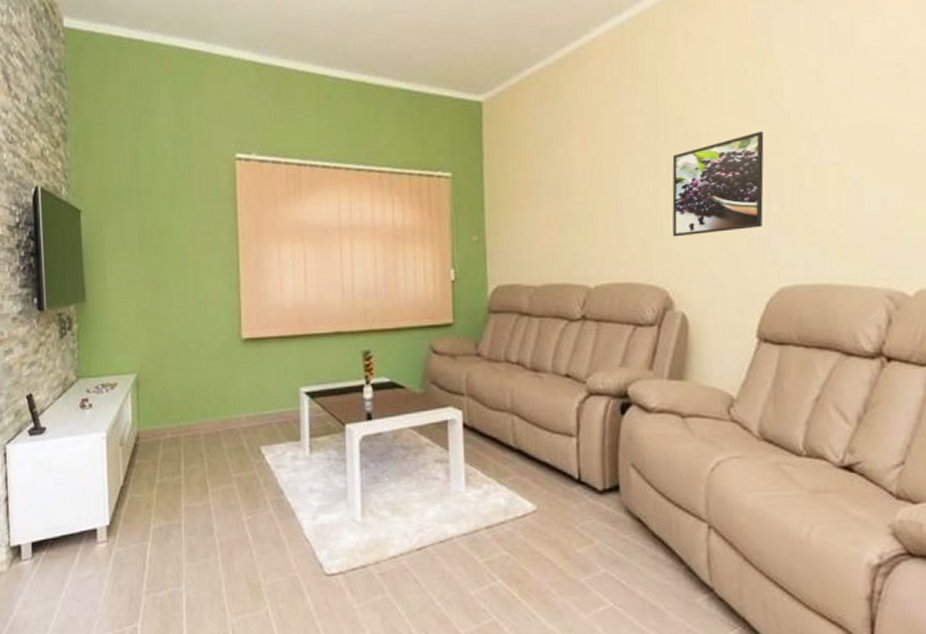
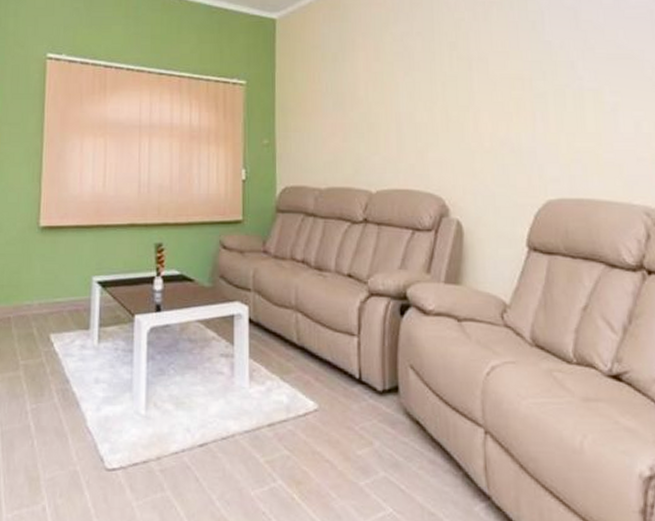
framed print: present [672,131,764,237] -> none [447,58,530,149]

